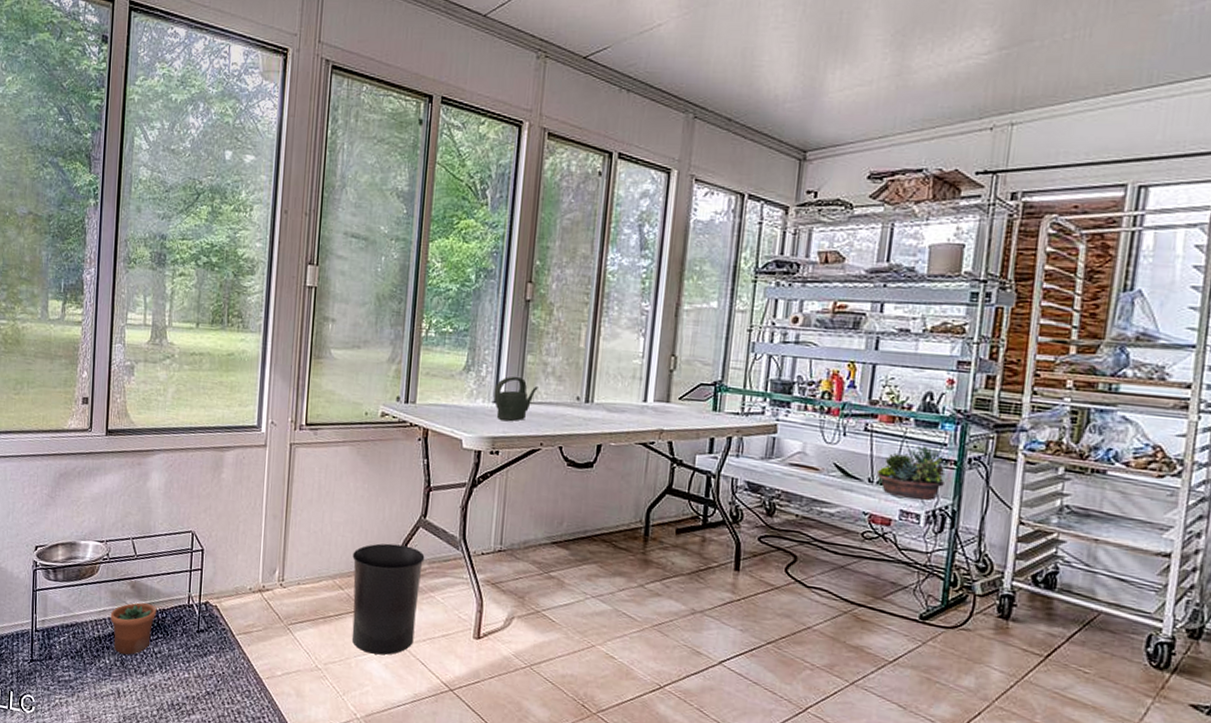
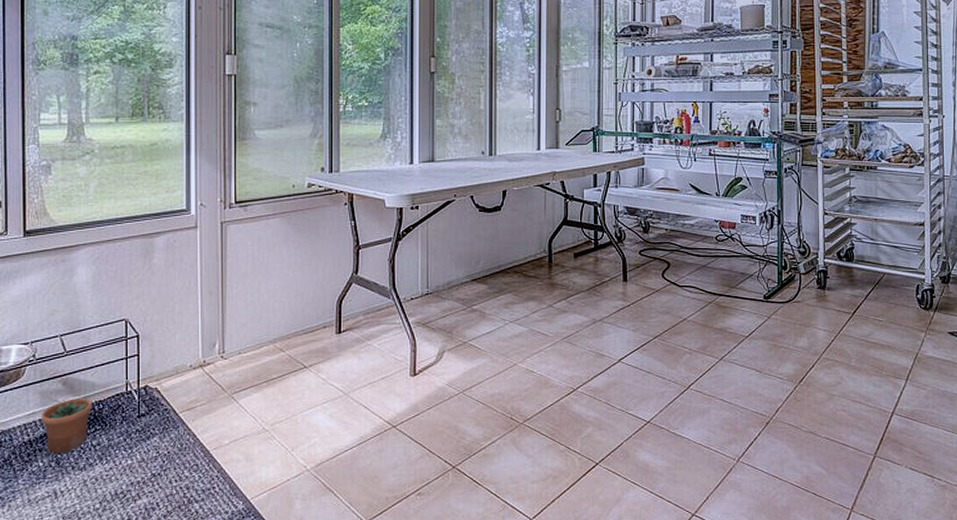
waste bin: present [351,543,425,655] -> none [291,302,359,407]
watering can: present [494,376,538,422] -> none [410,139,448,179]
succulent planter: present [876,445,946,502] -> none [721,162,770,206]

